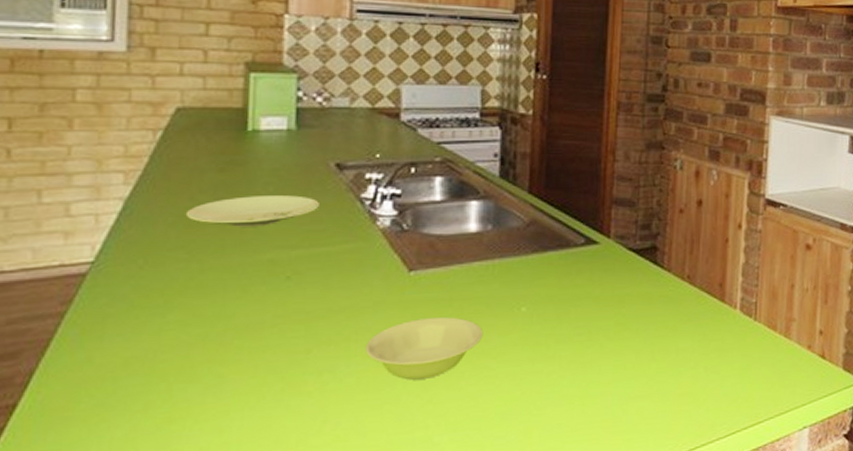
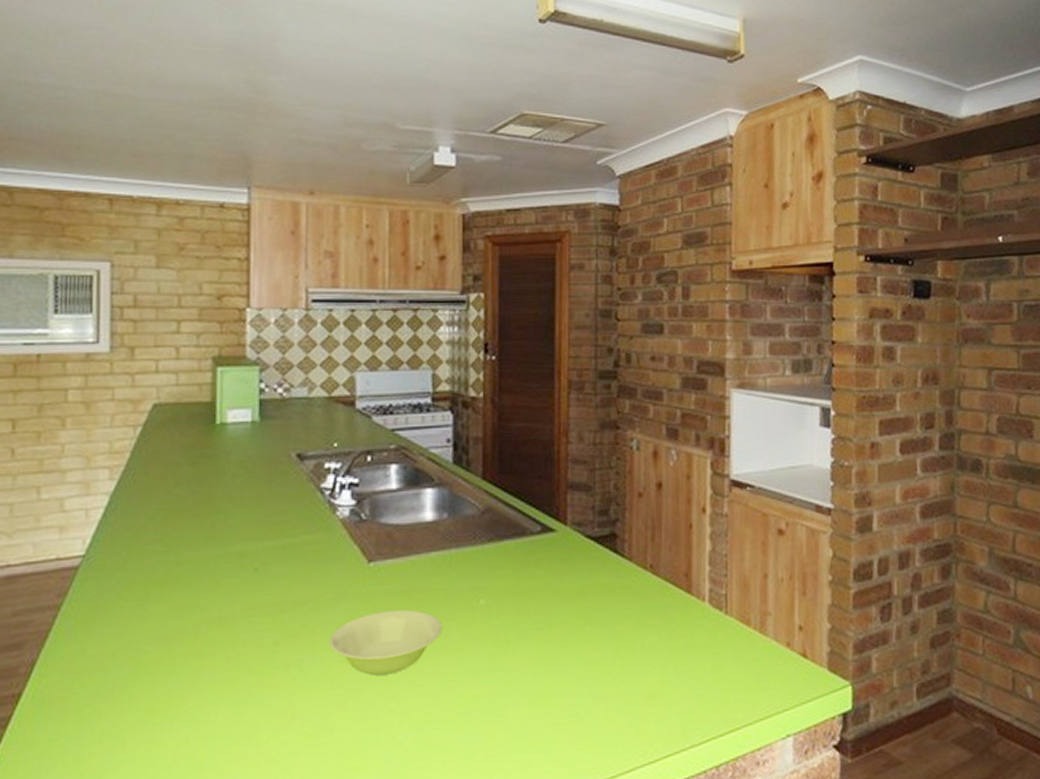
plate: present [187,195,319,227] -> none [164,487,282,519]

